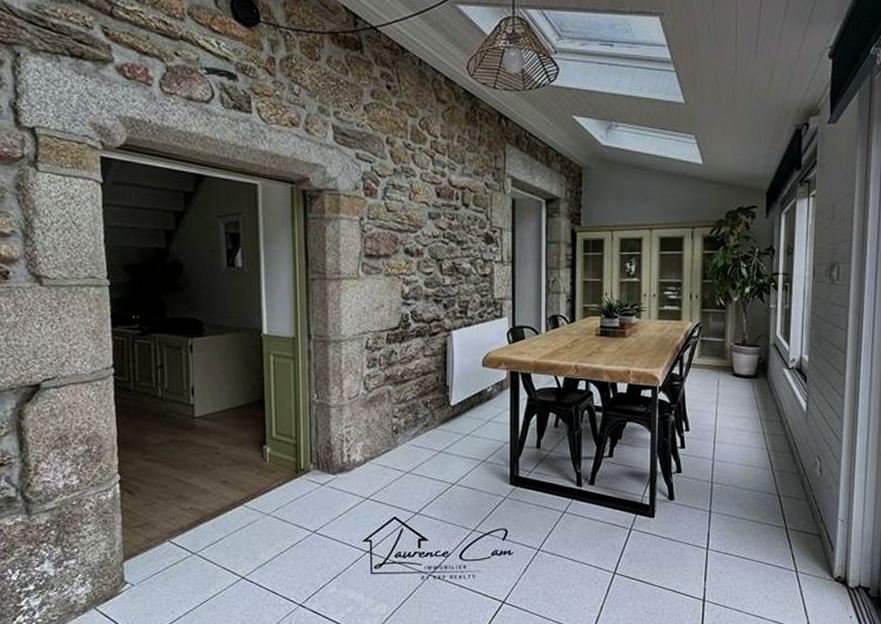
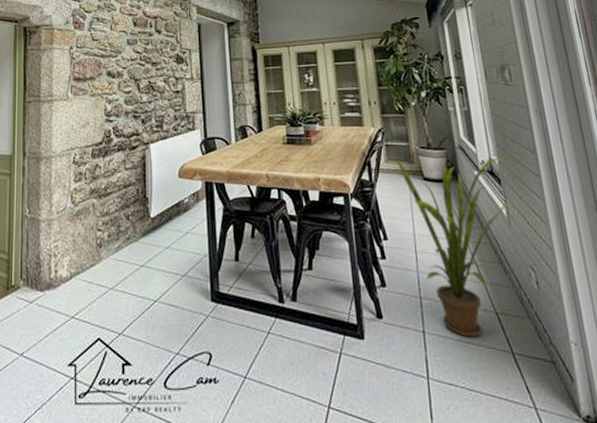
house plant: none [707,353,816,516] -> present [394,156,515,338]

